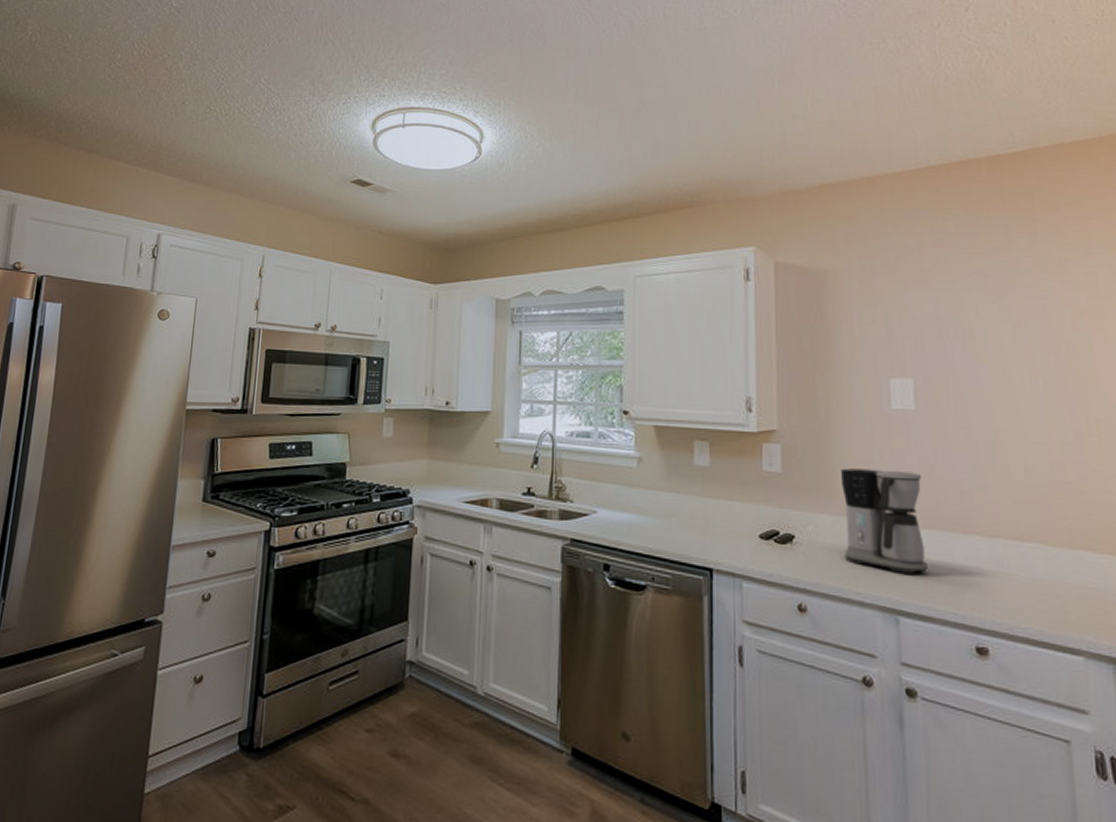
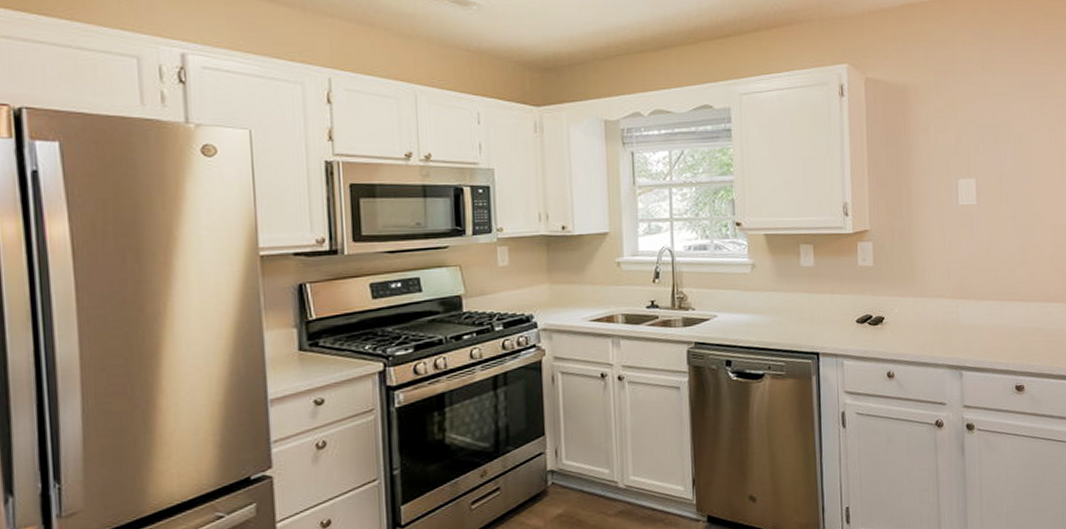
coffee maker: present [841,468,928,575] -> none [920,255,984,338]

